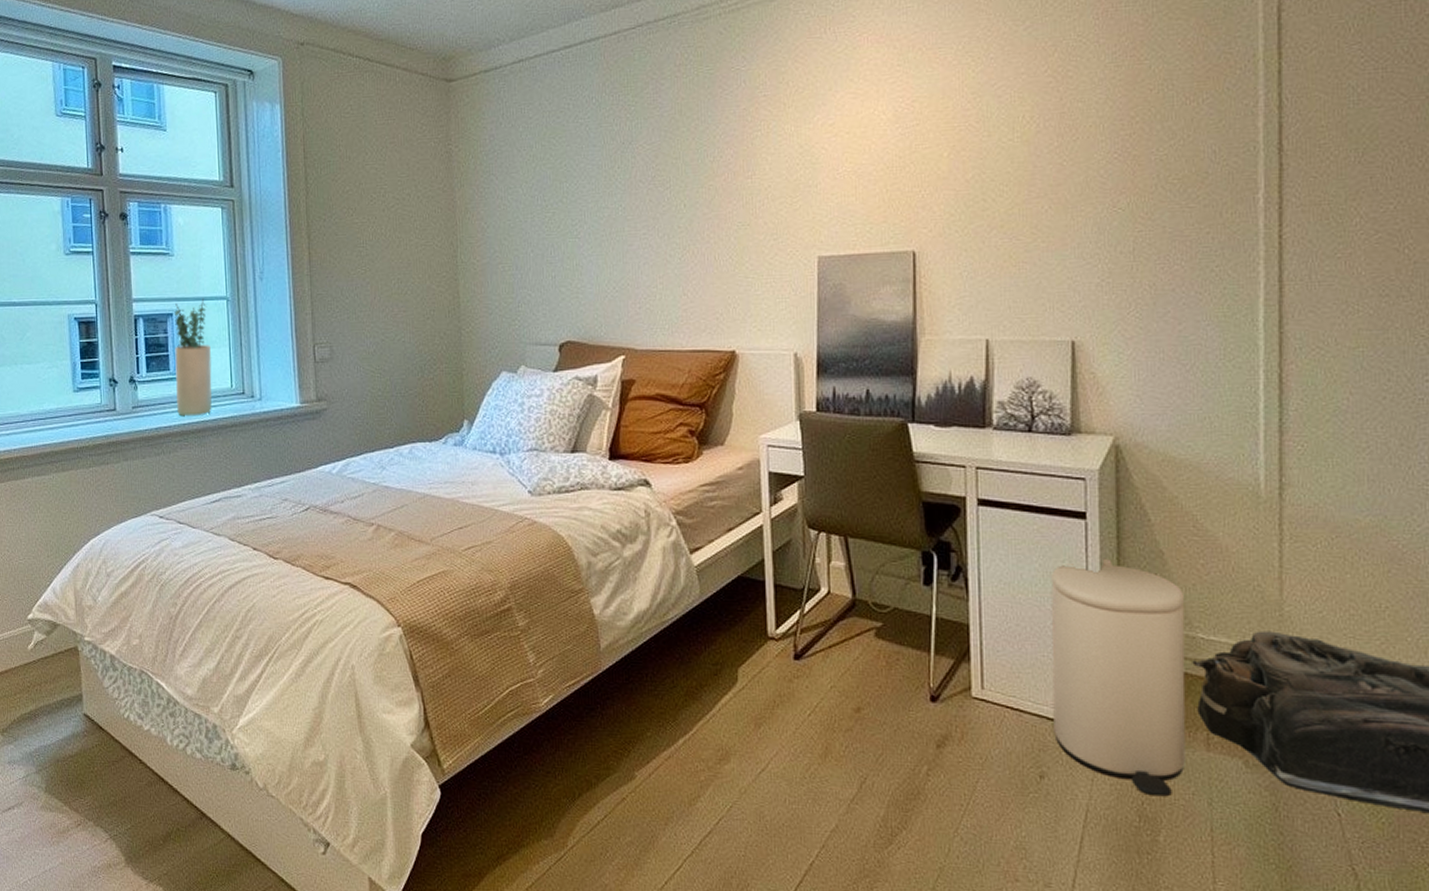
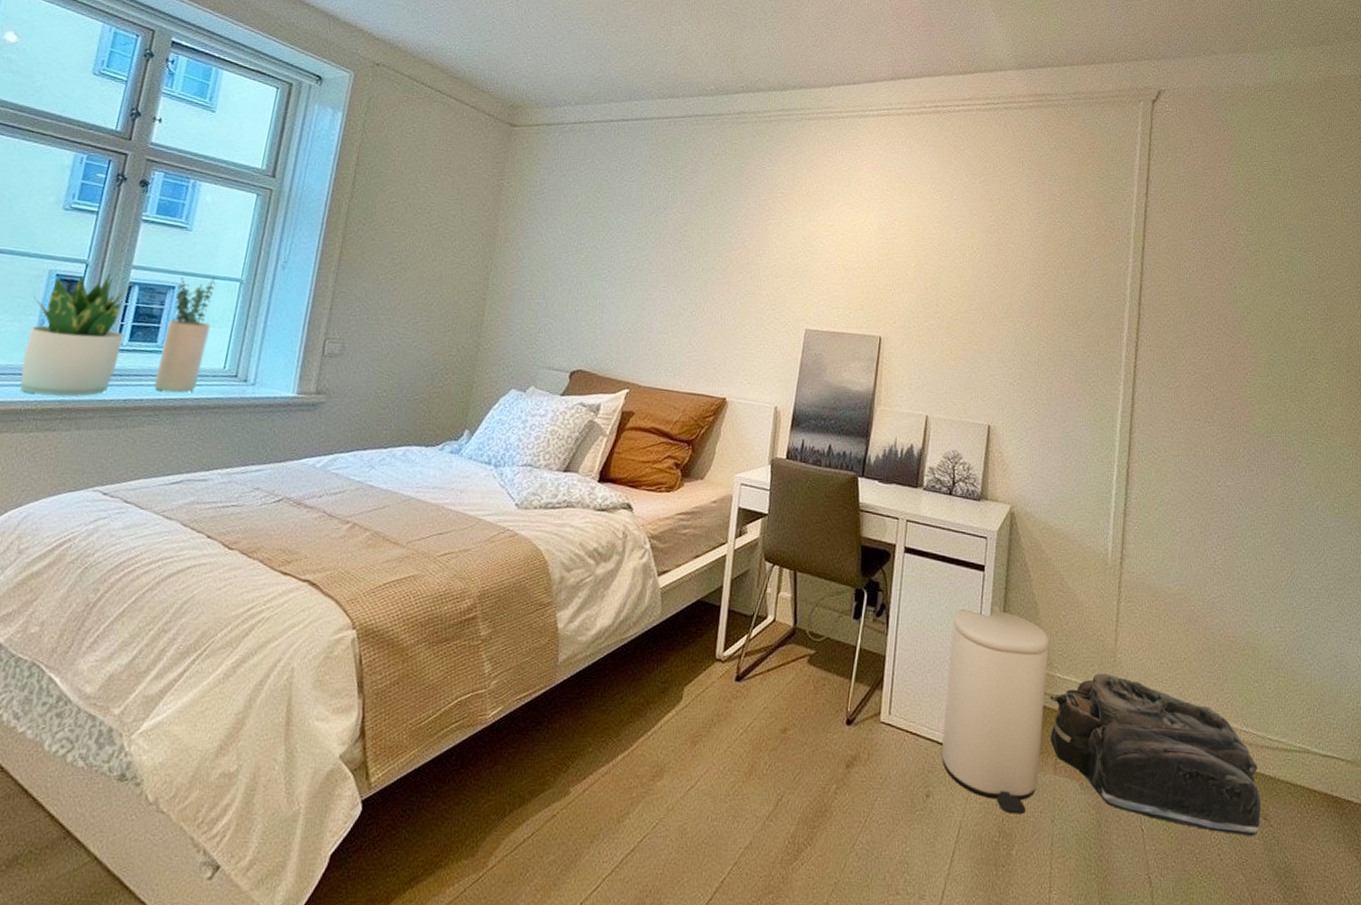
planter: none [62,309,143,433] -> present [19,273,137,397]

